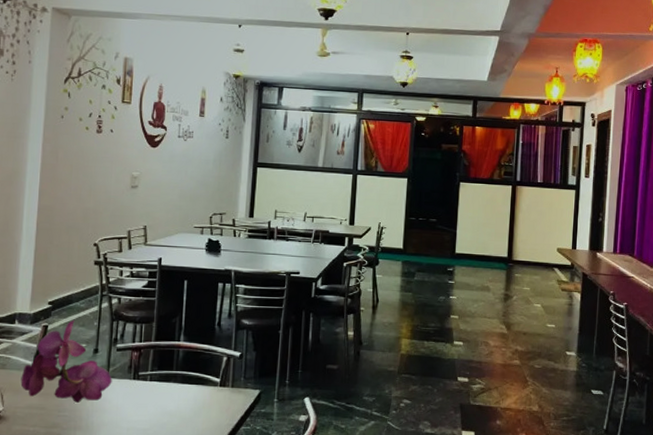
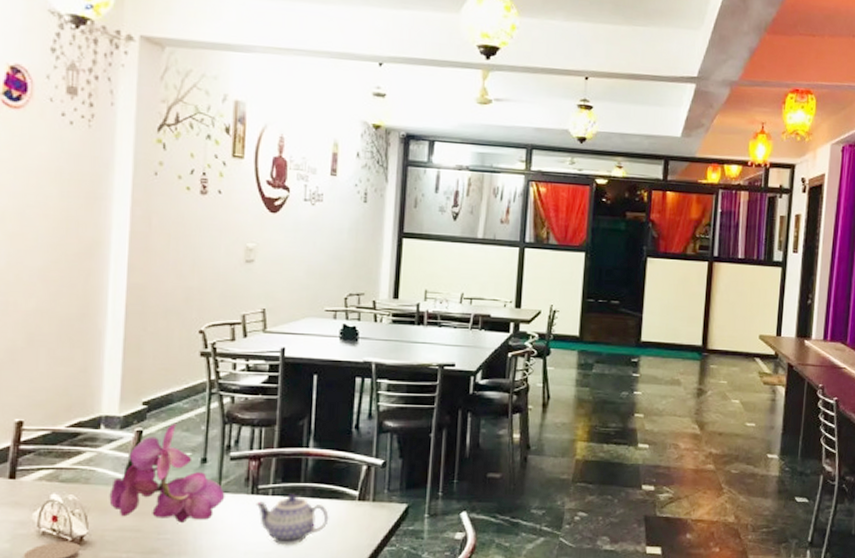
teapot: none [137,379,196,423] -> present [256,493,329,545]

